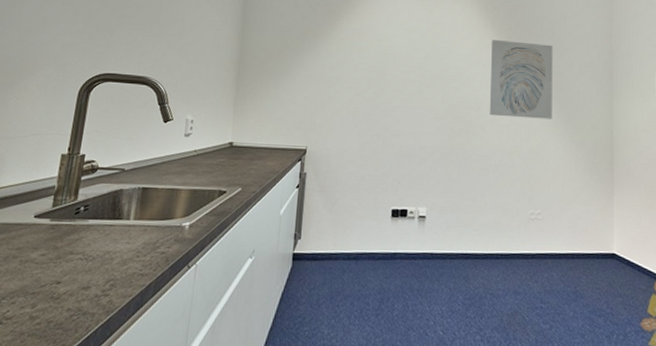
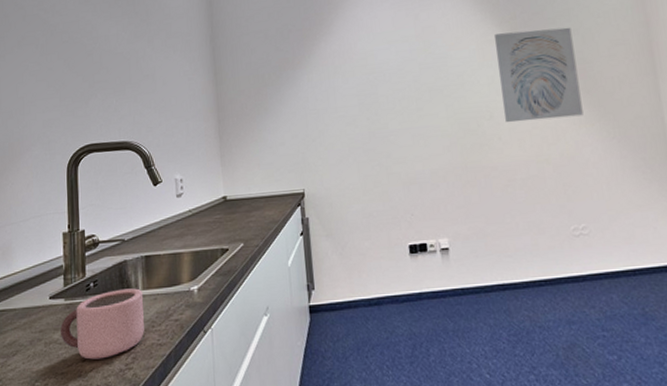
mug: none [38,216,134,283] -> present [60,288,144,360]

